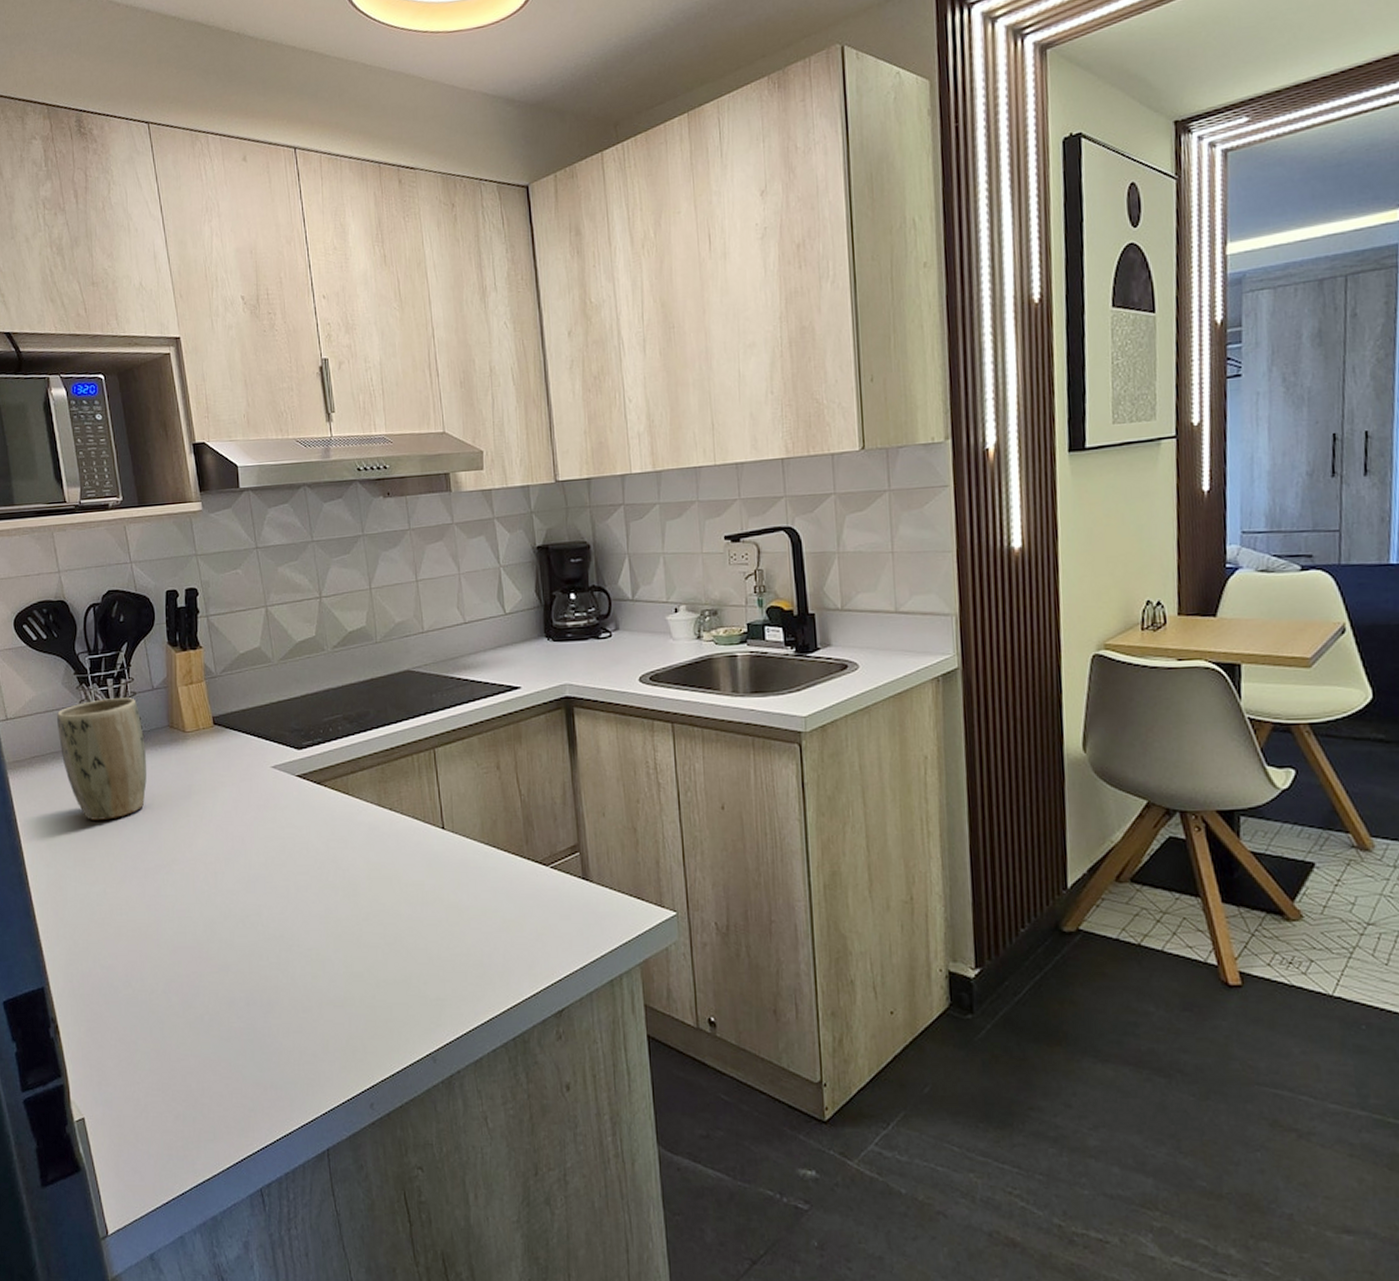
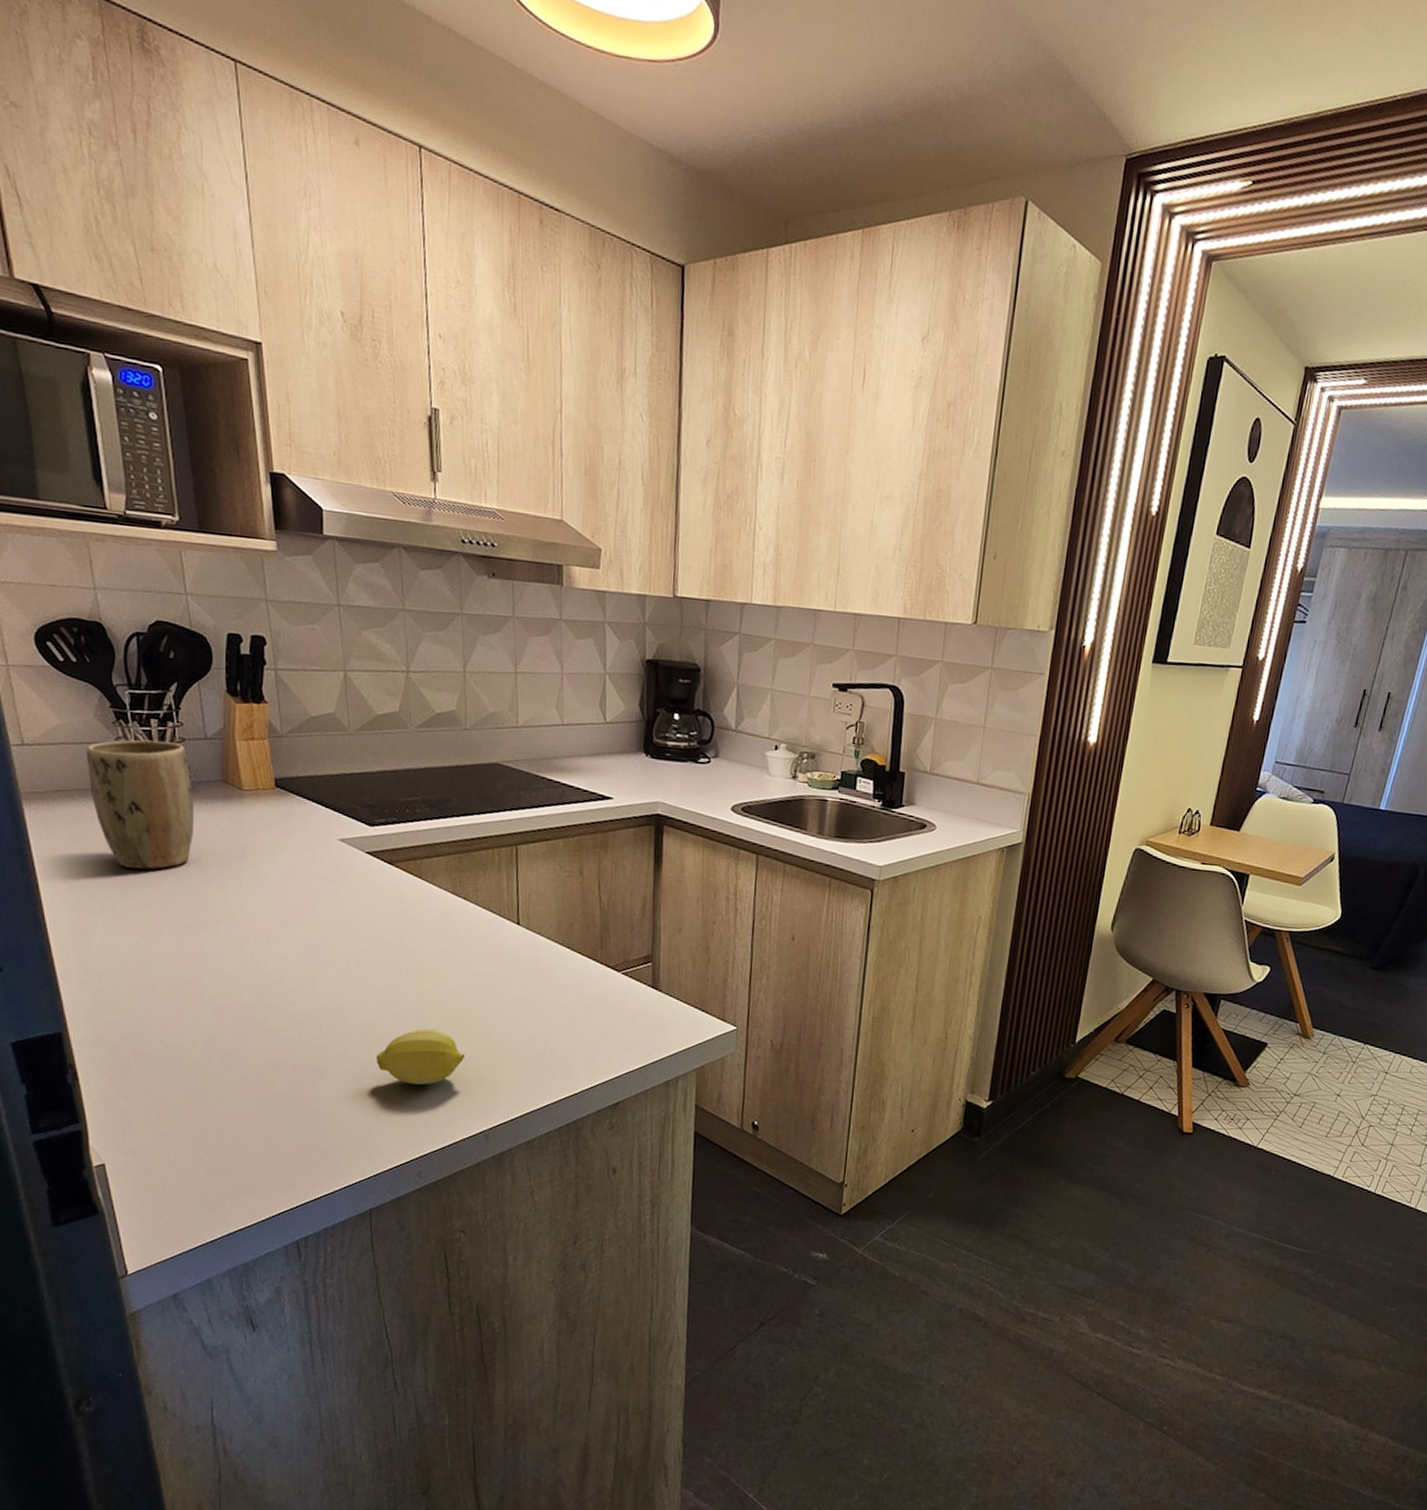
fruit: none [321,948,406,1008] -> present [376,1028,466,1085]

